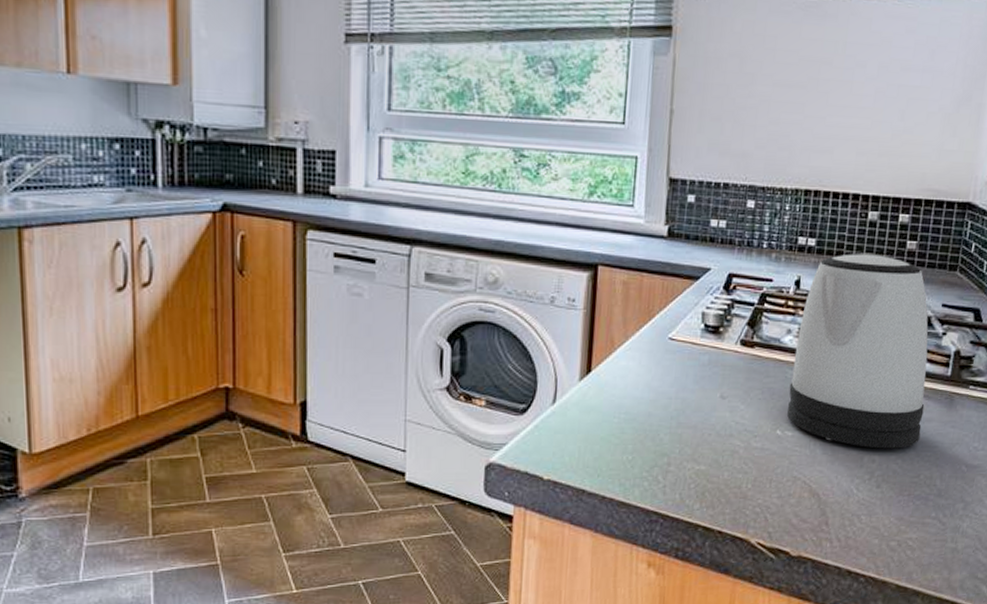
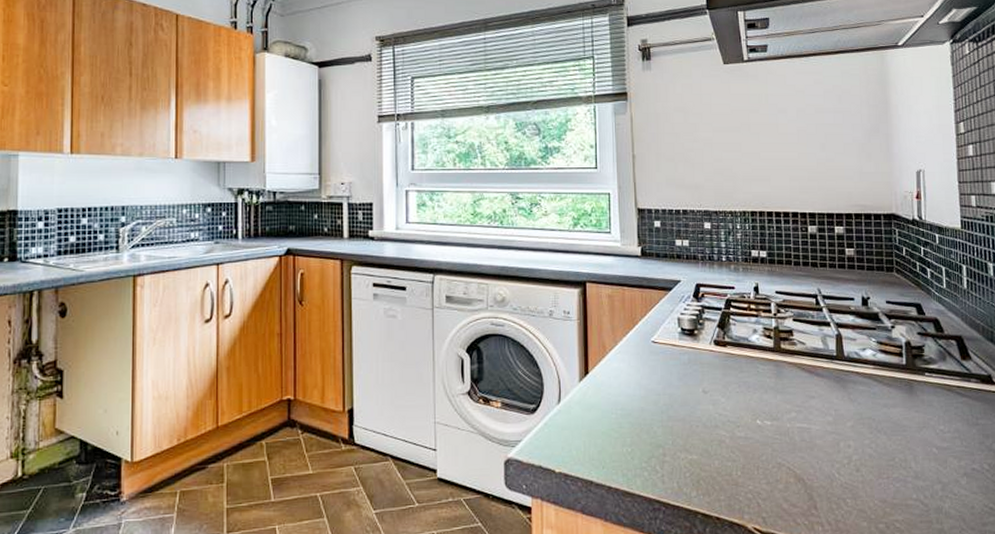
kettle: present [786,254,929,449] -> none [762,261,888,434]

